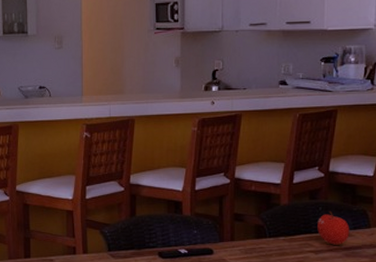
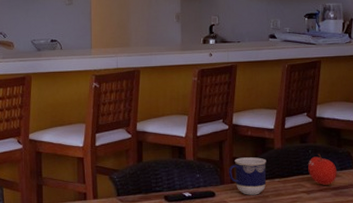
cup: none [228,214,271,254] -> present [228,157,266,195]

